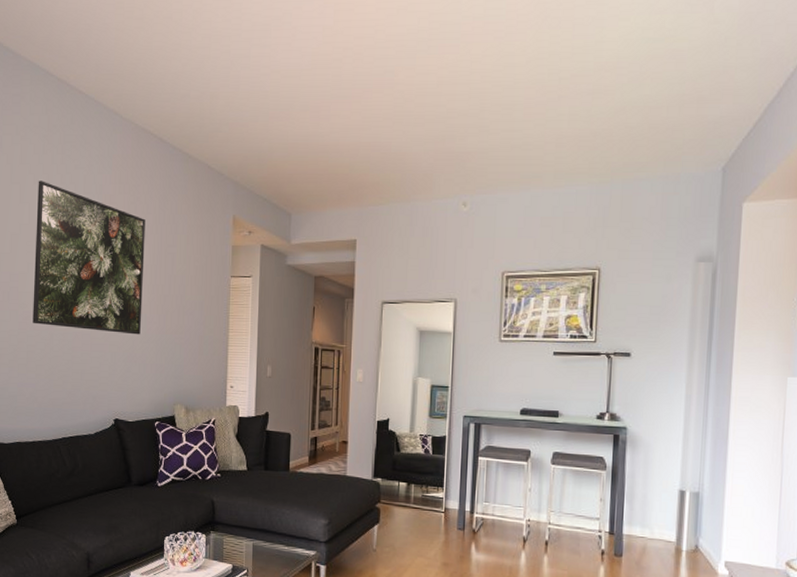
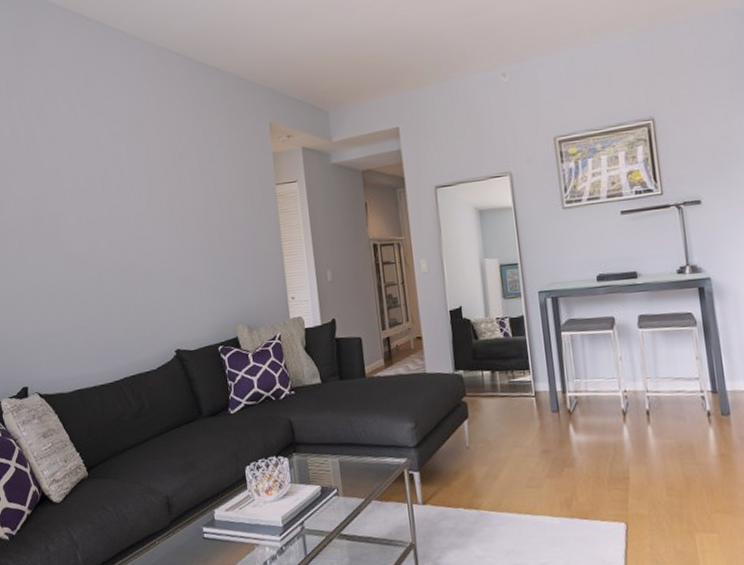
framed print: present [33,181,145,335] -> none [65,116,191,264]

